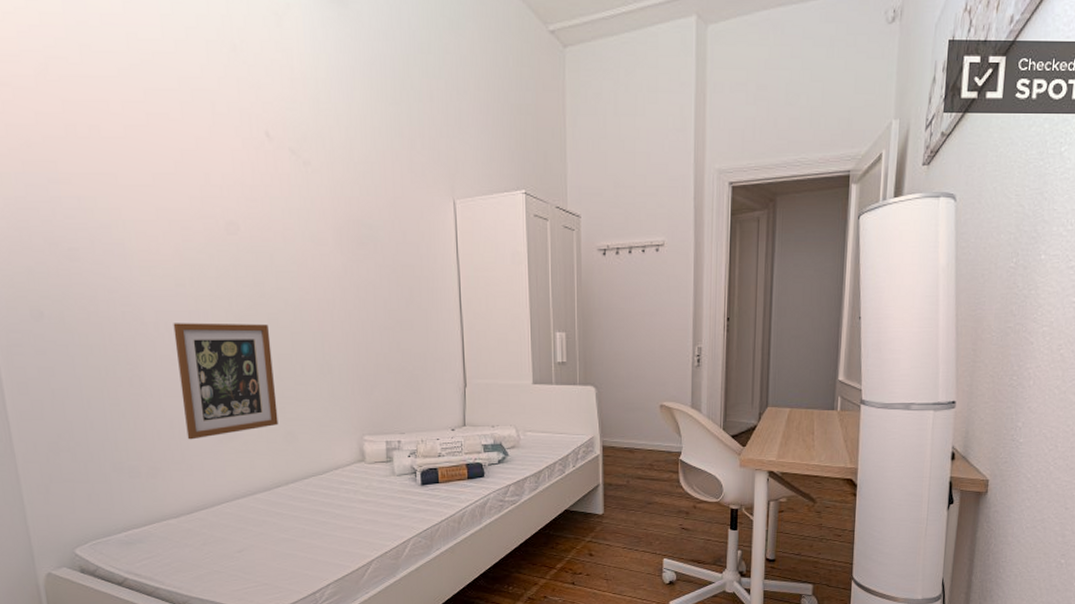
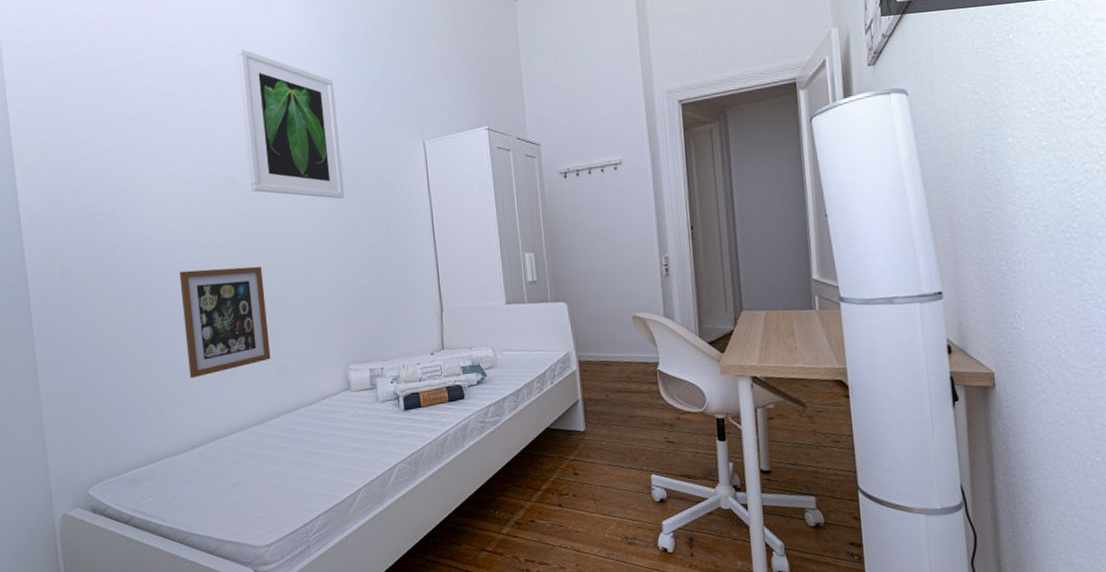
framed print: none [239,68,363,256] -> present [237,49,344,199]

